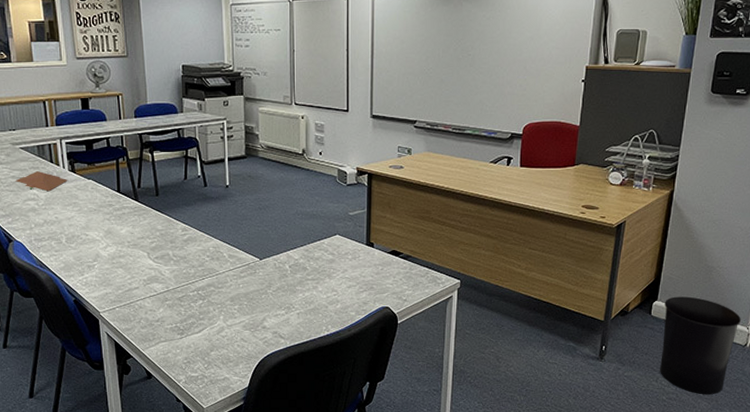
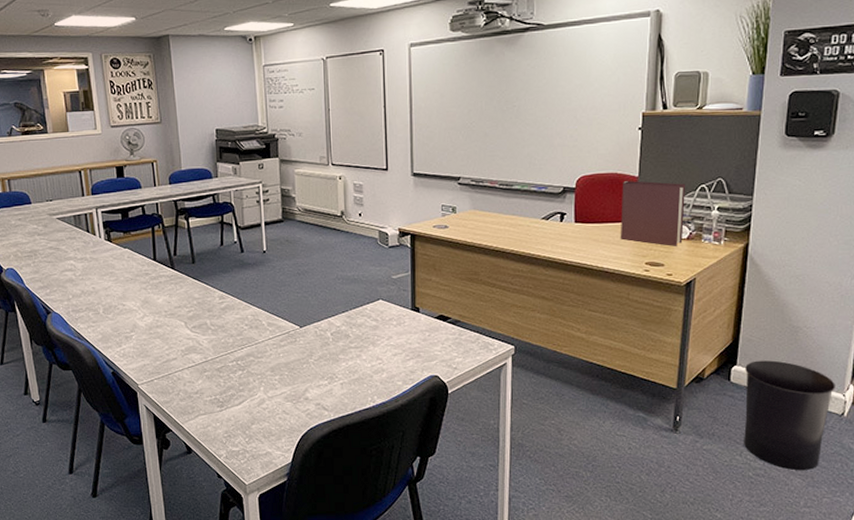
papers: present [15,170,68,192] -> none [53,240,104,262]
binder: none [560,128,622,191] -> present [620,180,686,246]

